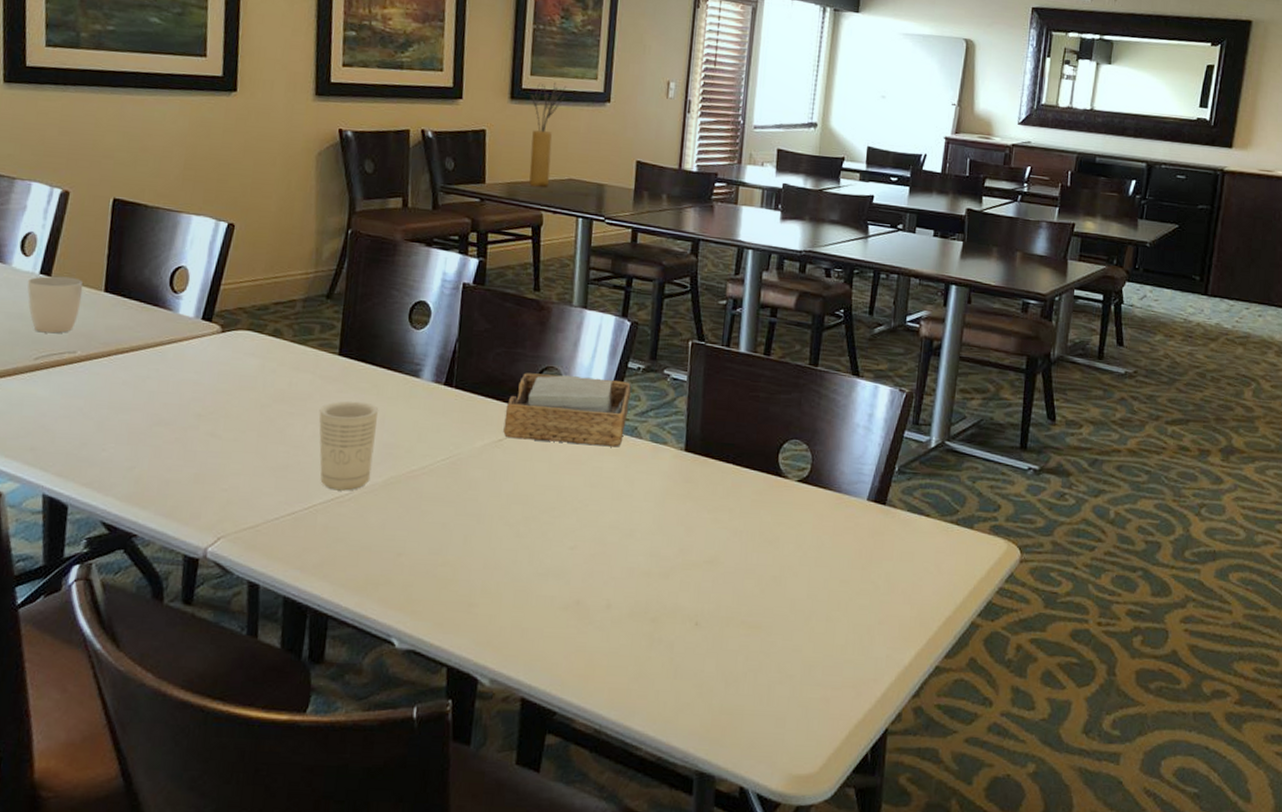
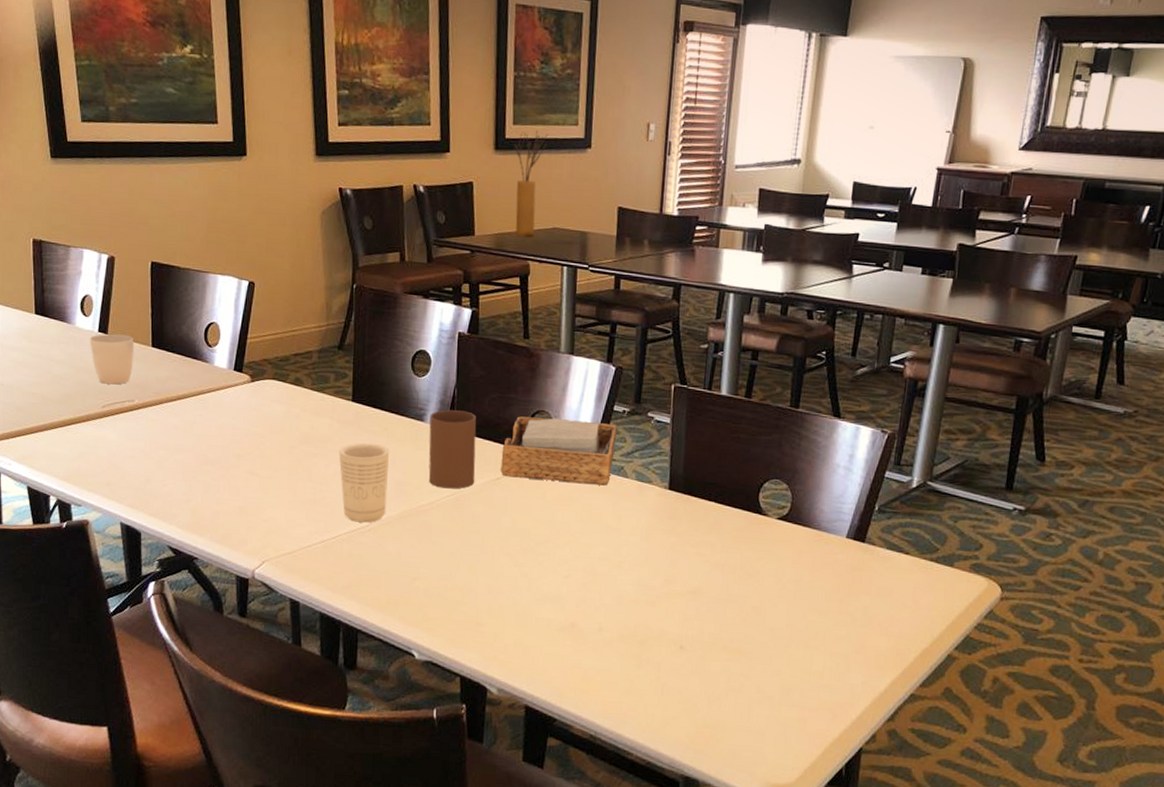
cup: none [421,365,479,452] -> present [428,410,477,489]

